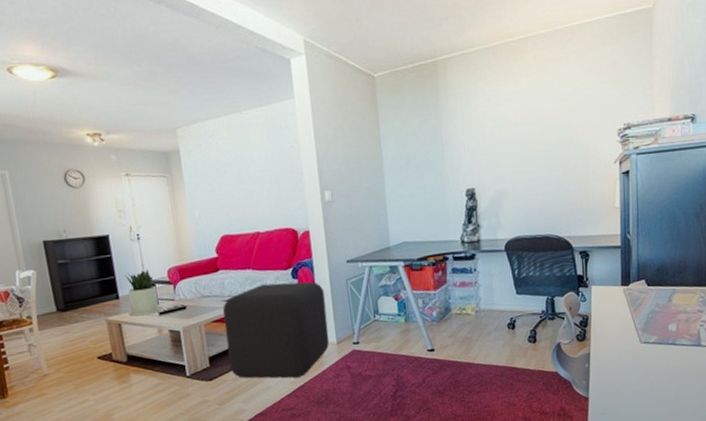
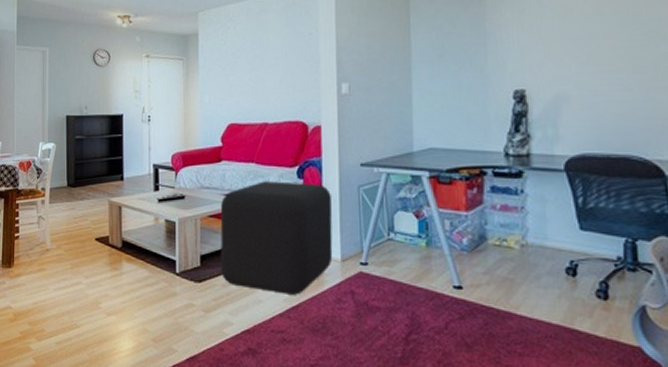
planter: present [124,270,163,317] -> none [129,153,162,201]

